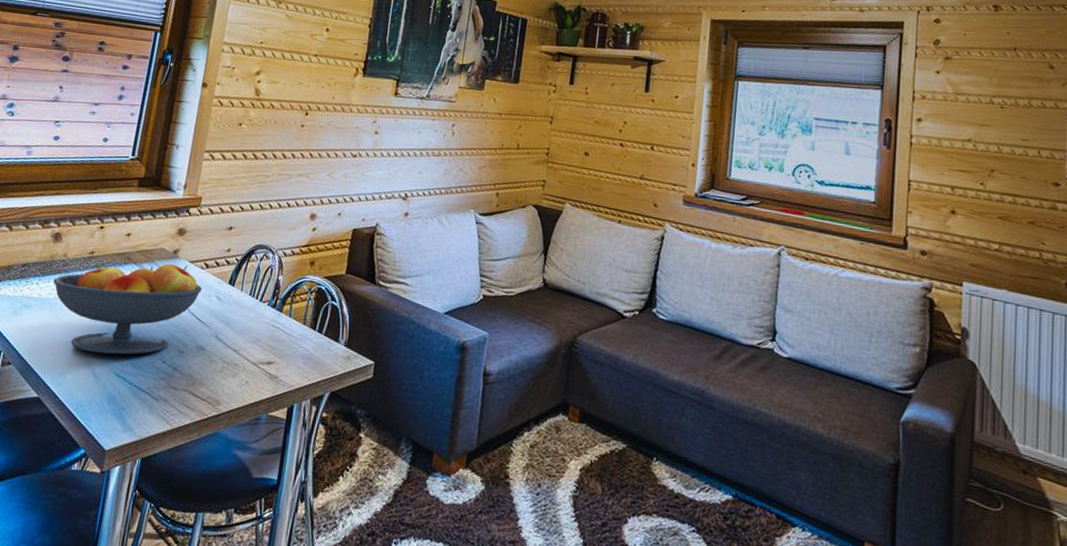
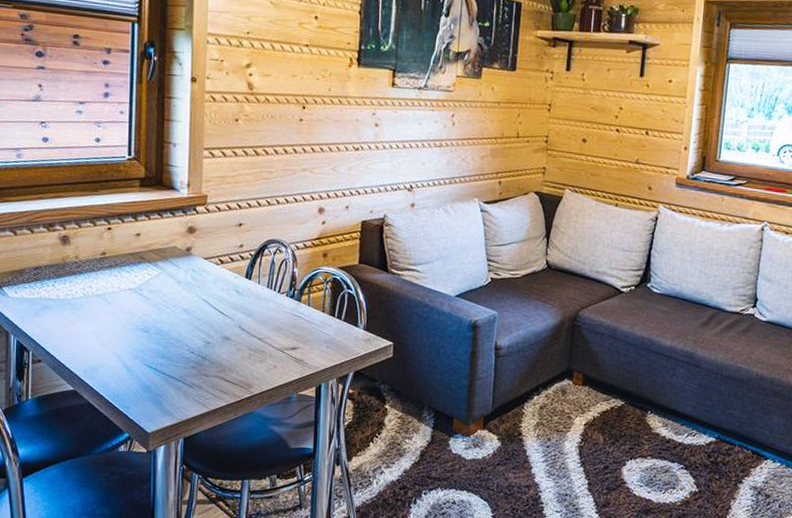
fruit bowl: present [53,263,203,355] -> none [69,261,221,348]

